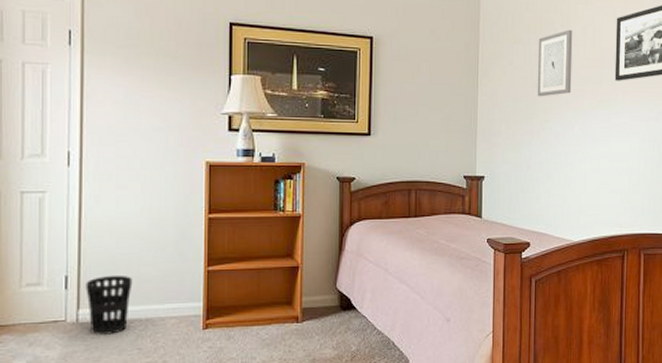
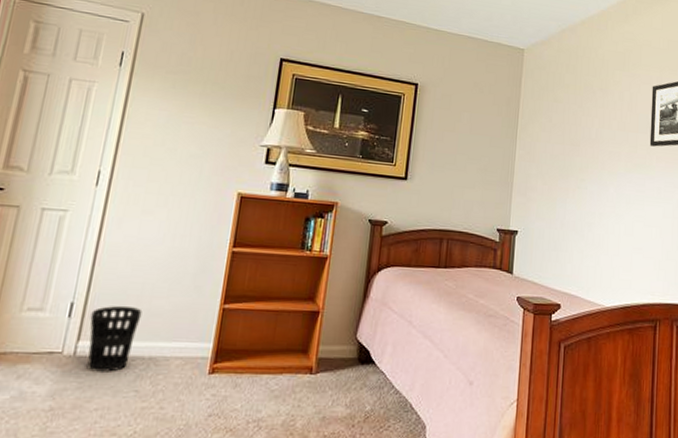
wall art: present [537,29,573,97] -> none [573,93,611,156]

